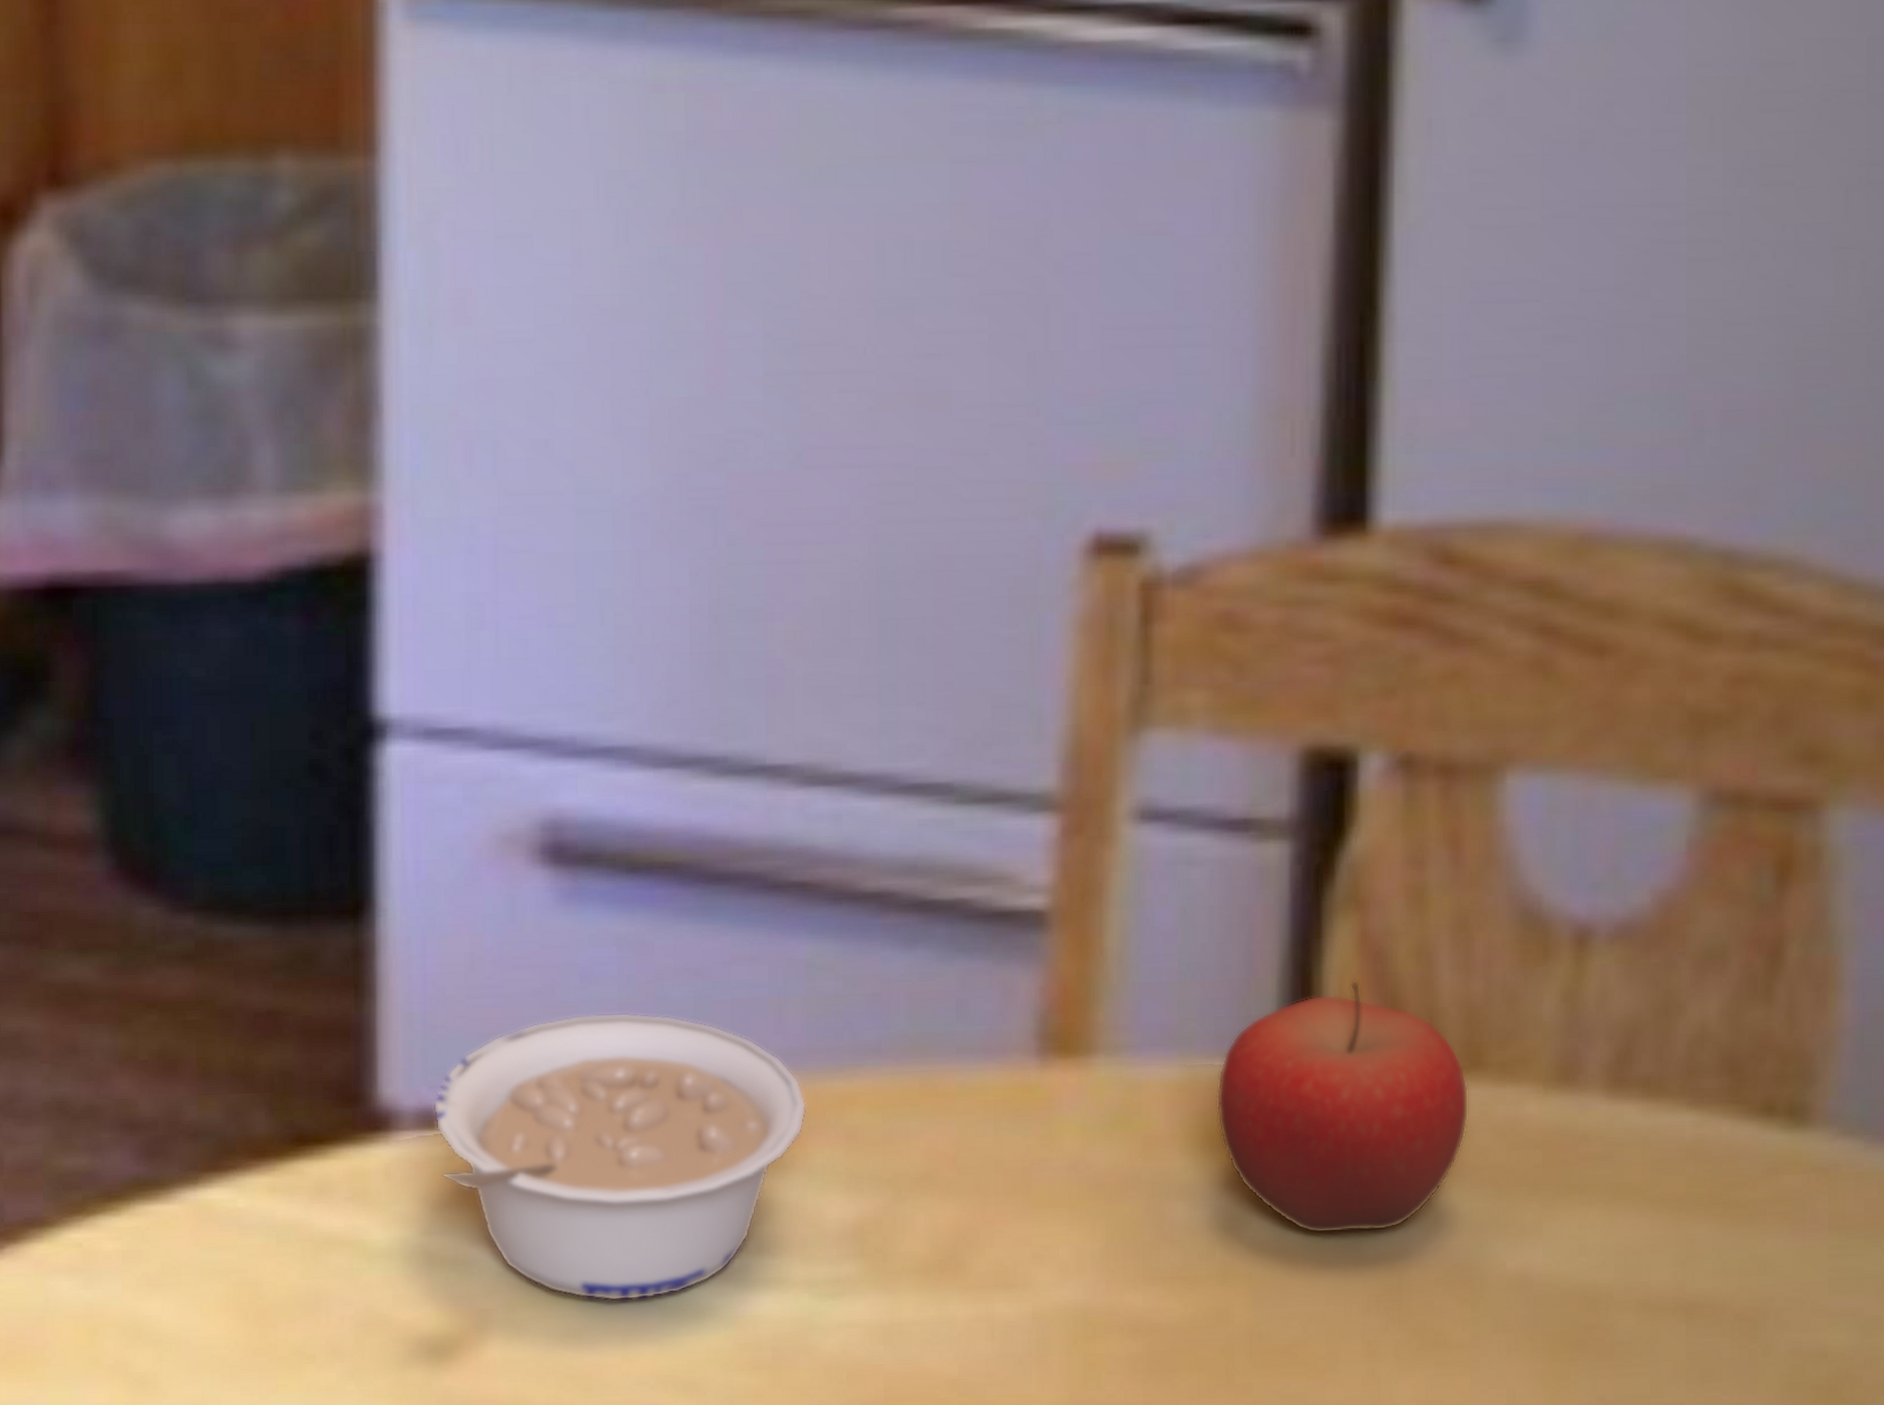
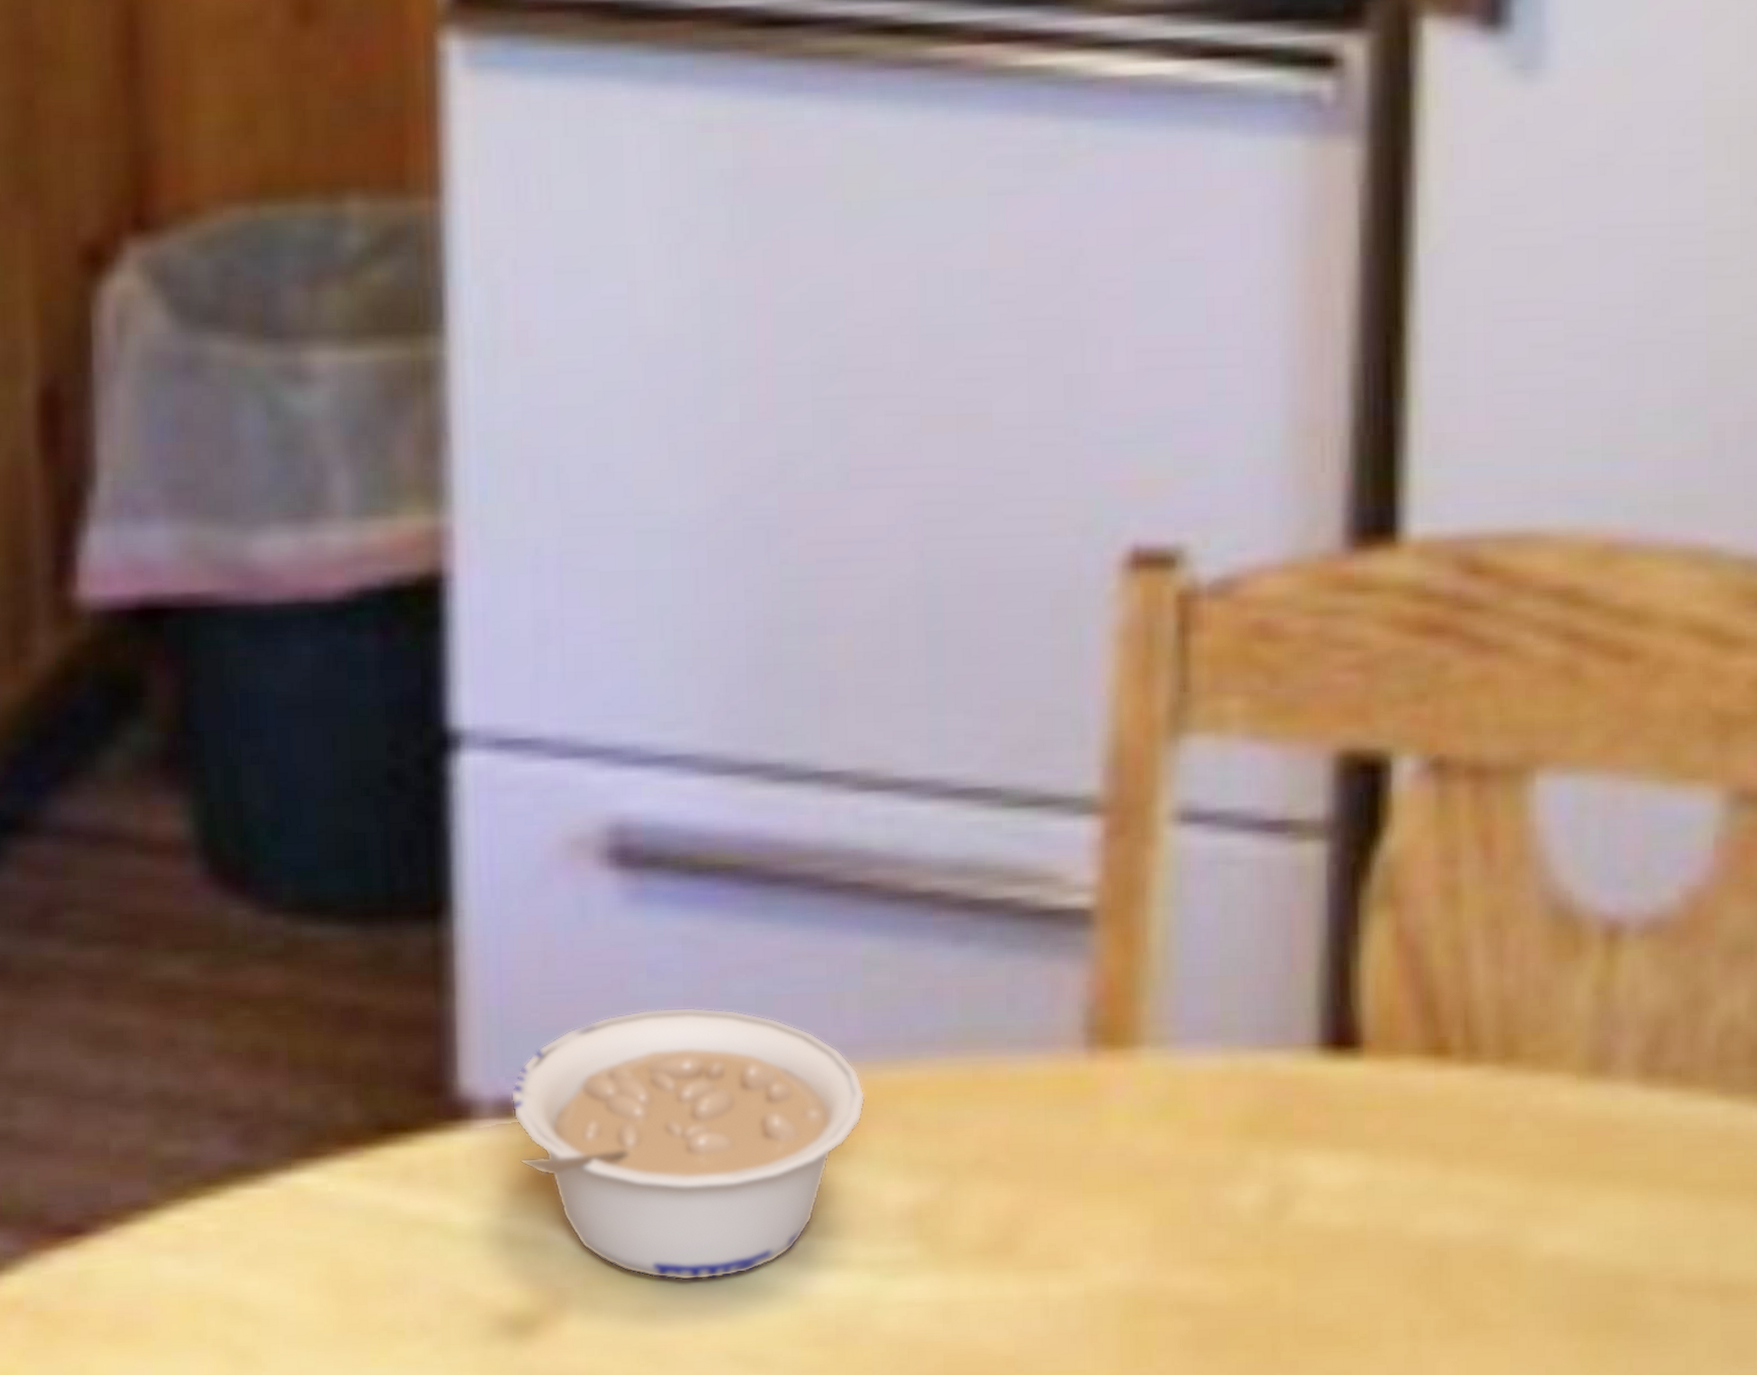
fruit: present [1216,981,1469,1234] -> none [1259,975,1505,1218]

